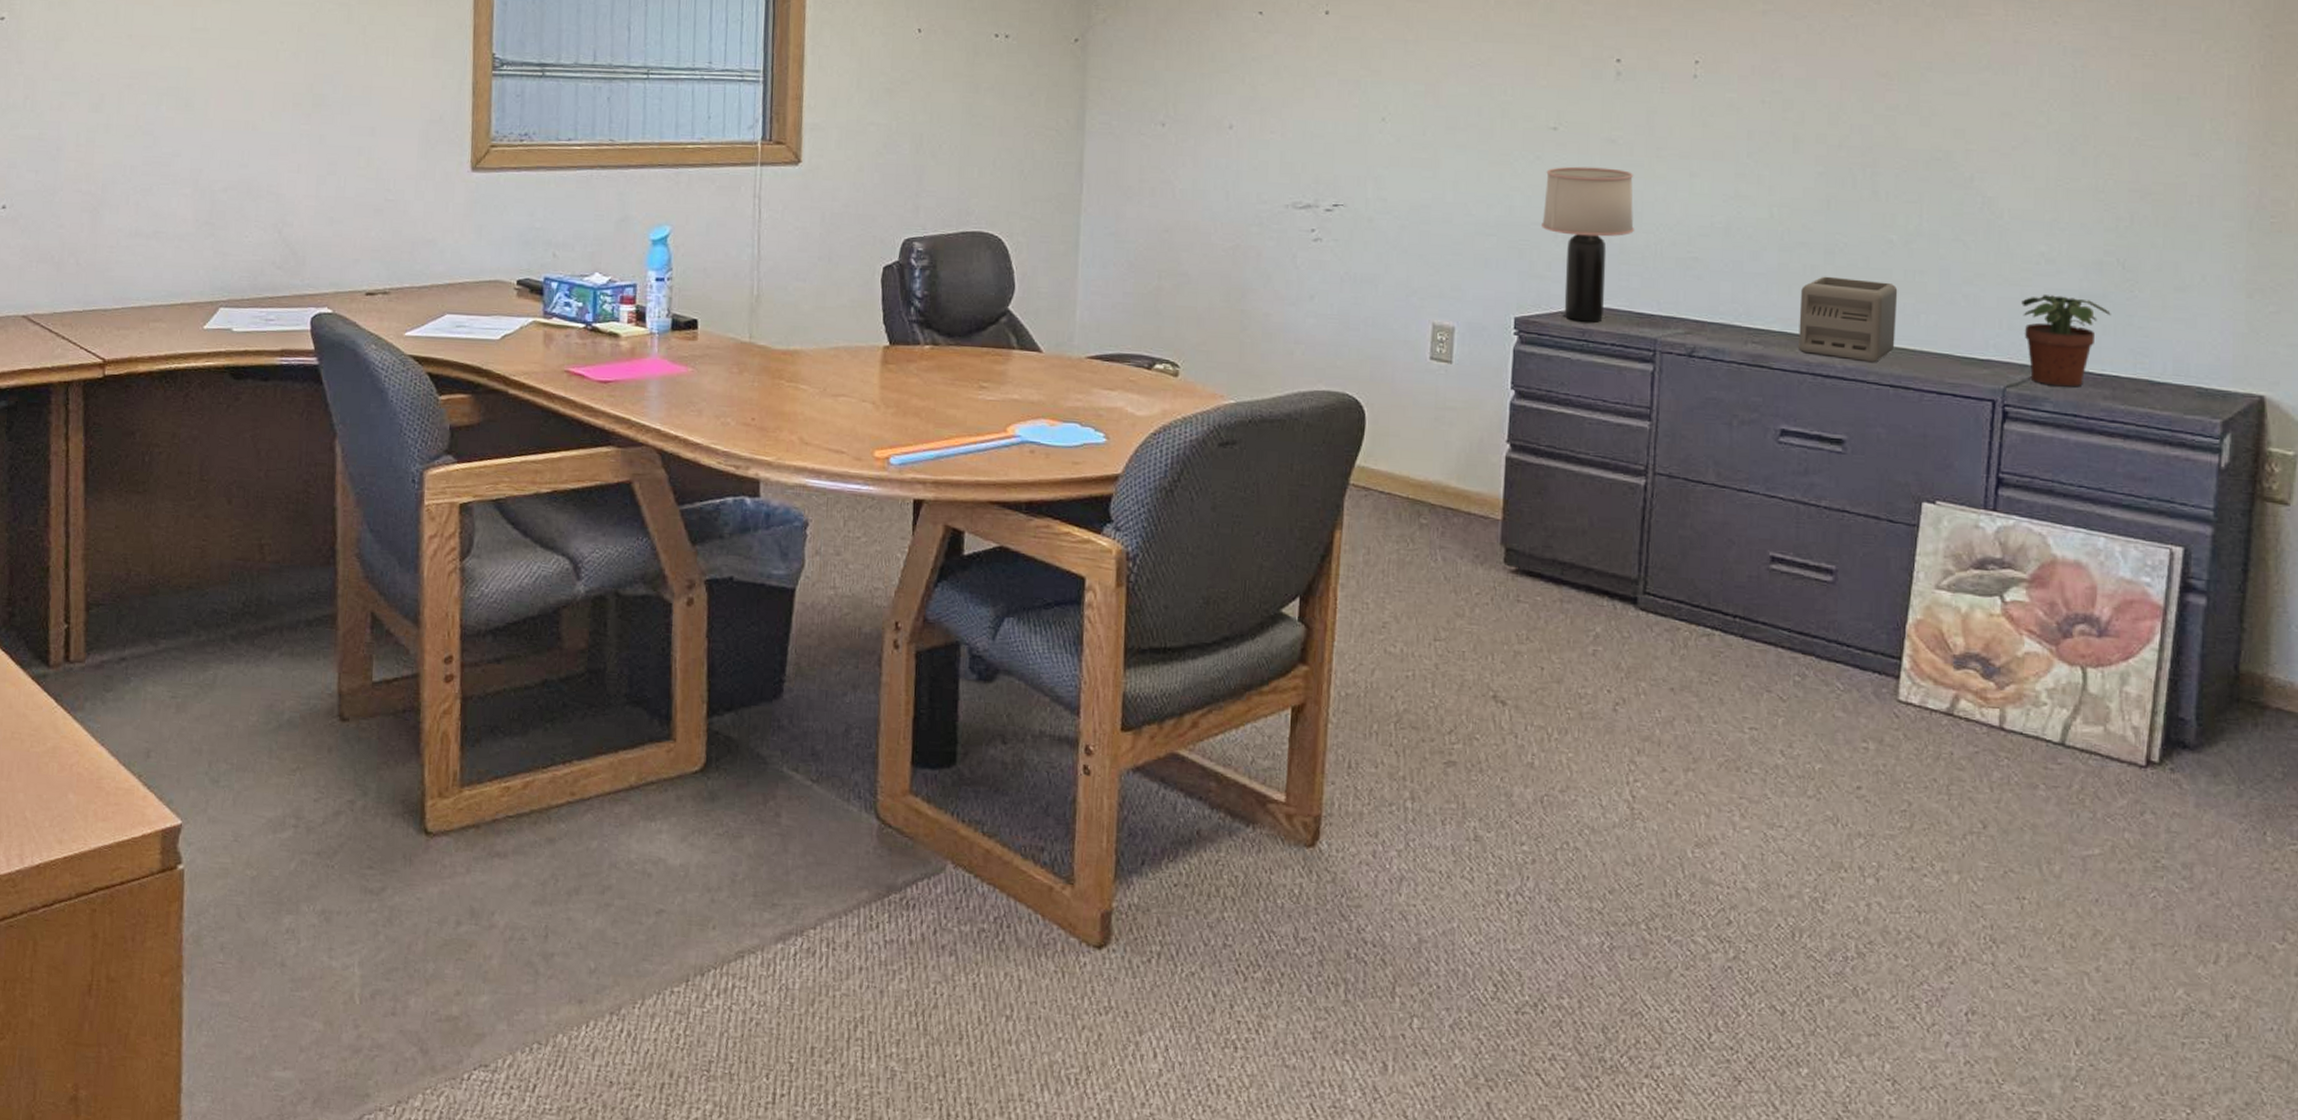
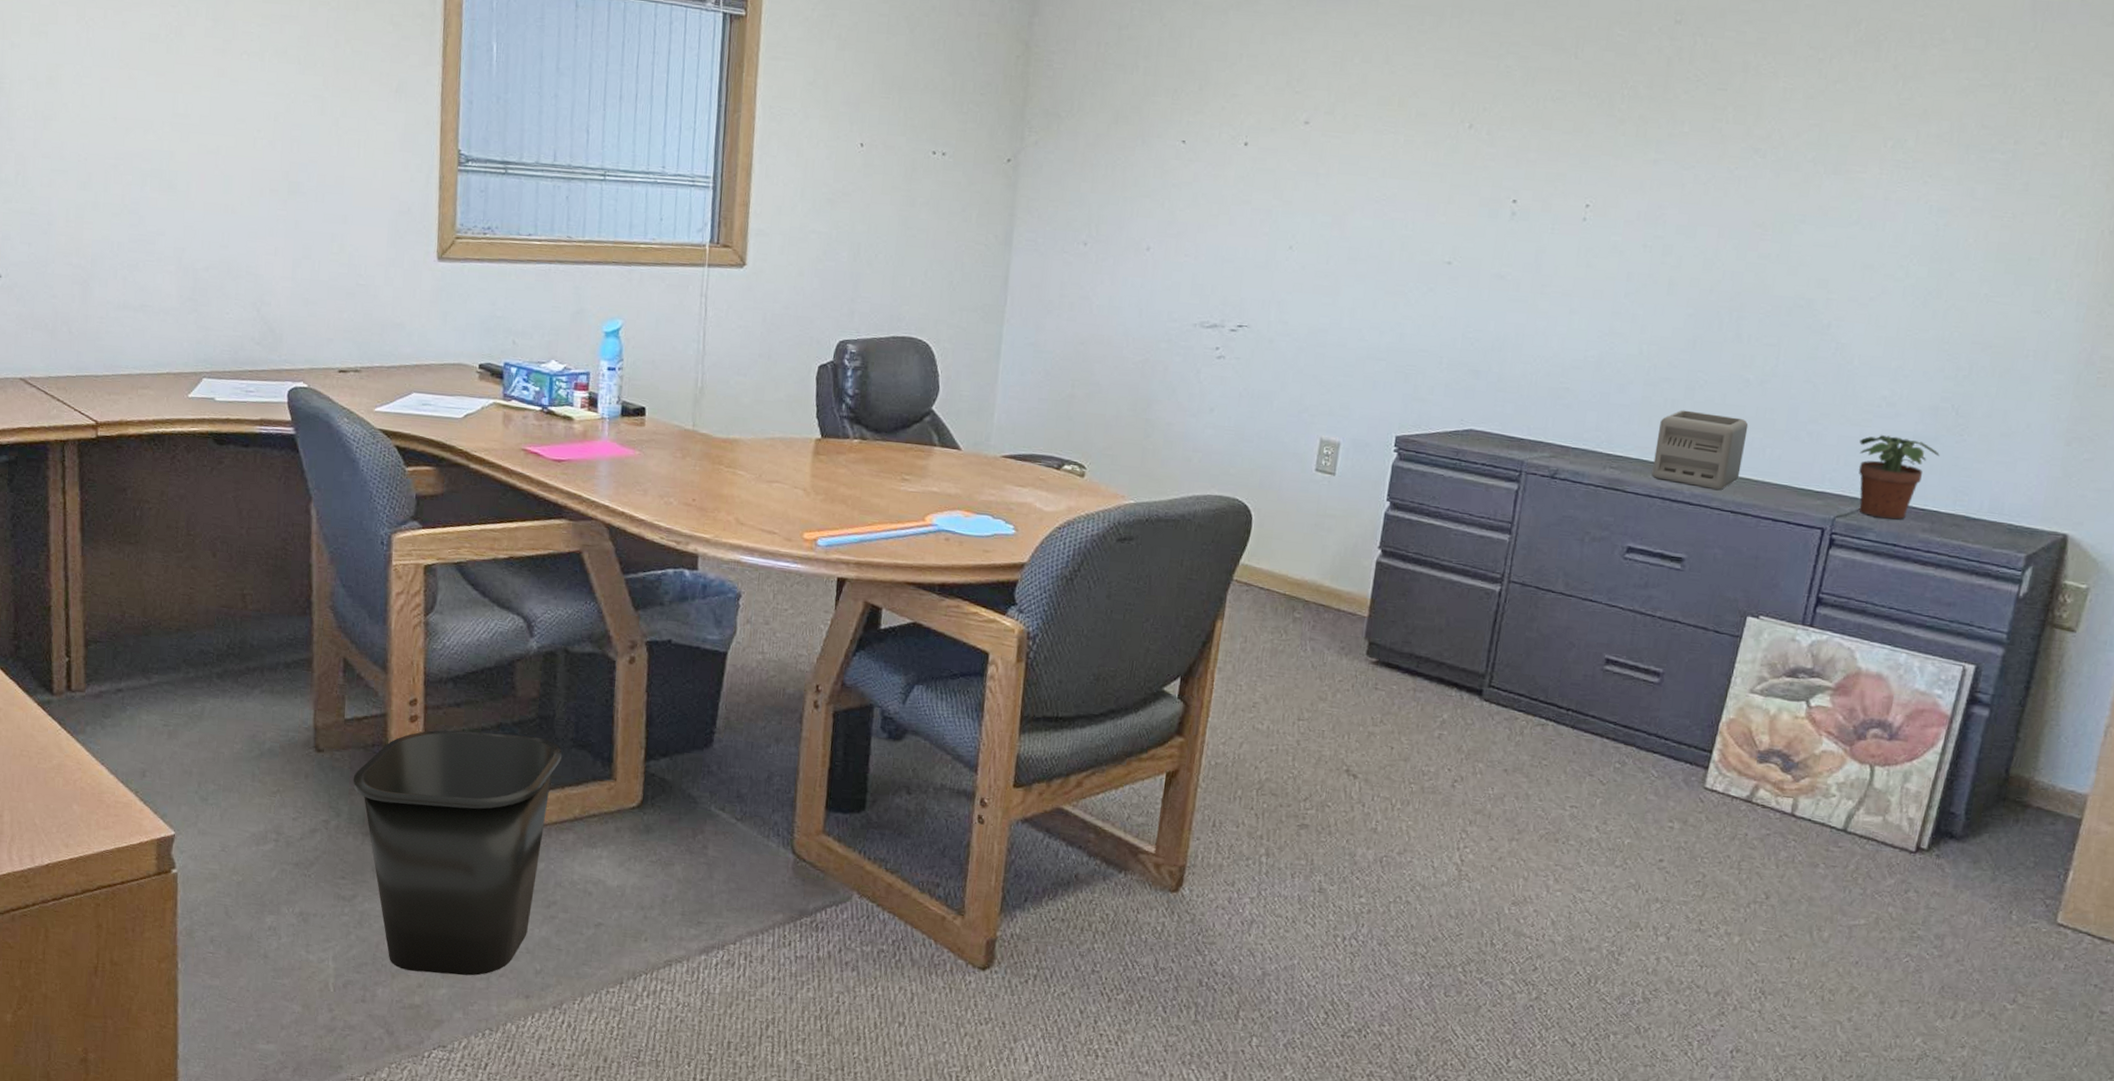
waste bin: none [381,690,615,979] -> present [353,730,563,976]
table lamp: present [1541,166,1634,324] -> none [1428,299,1519,445]

